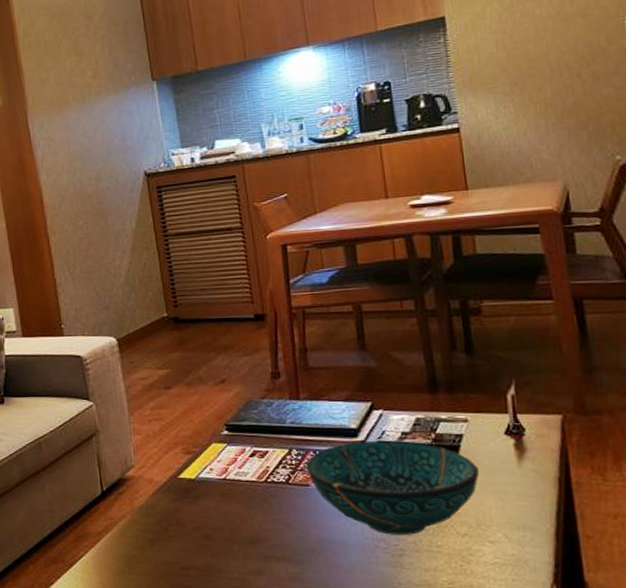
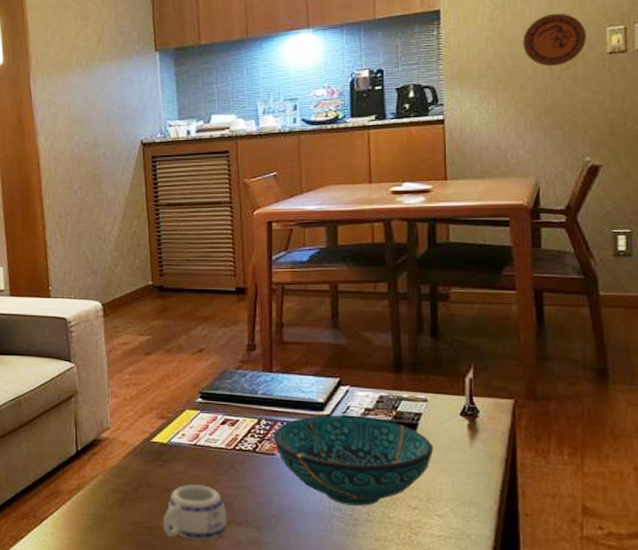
mug: none [196,520,265,579] -> present [162,484,227,541]
decorative plate: none [536,9,605,66] -> present [523,13,586,67]

